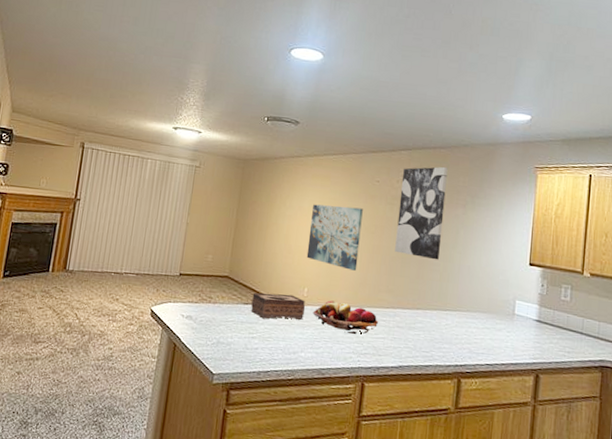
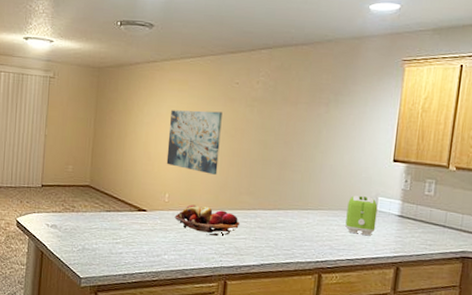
tissue box: present [251,293,306,320] -> none [113,200,167,225]
wall art: present [395,166,448,260] -> none [255,64,310,161]
toaster: none [484,297,516,340] -> present [345,195,378,235]

